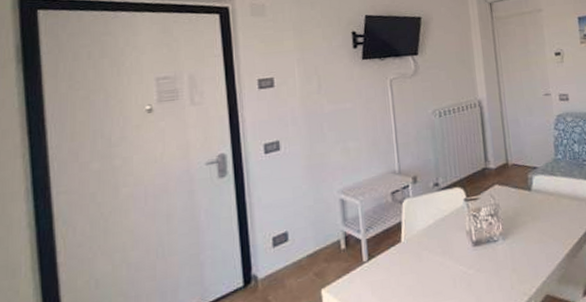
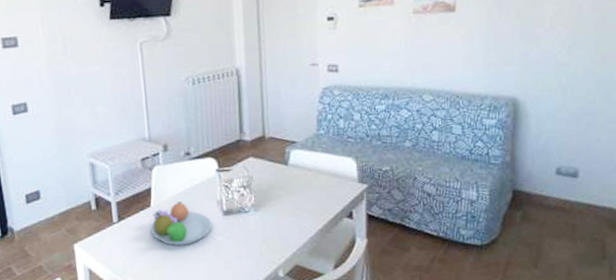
fruit bowl: none [401,234,463,283] -> present [150,201,212,246]

